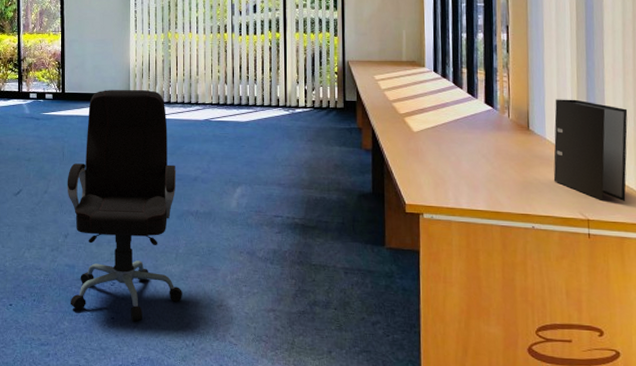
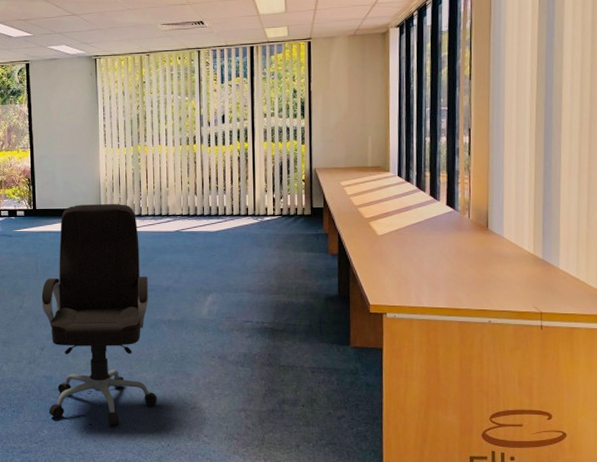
binder: present [553,99,628,201] -> none [510,198,582,294]

